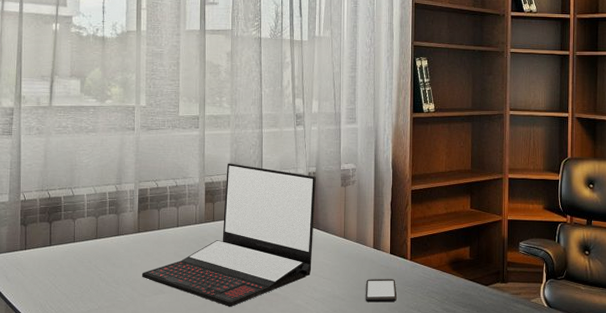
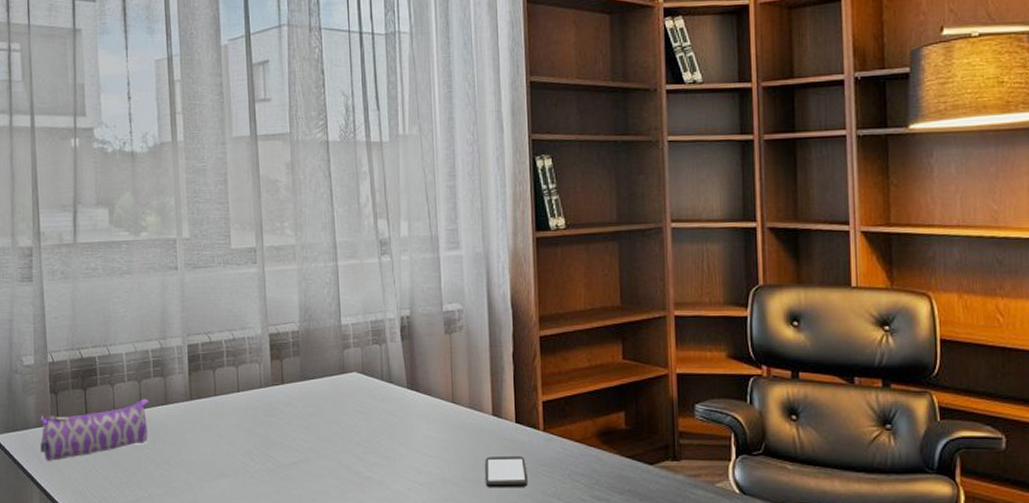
pencil case: none [9,231,104,279] -> present [40,399,150,461]
laptop: present [141,163,316,307] -> none [198,307,412,495]

